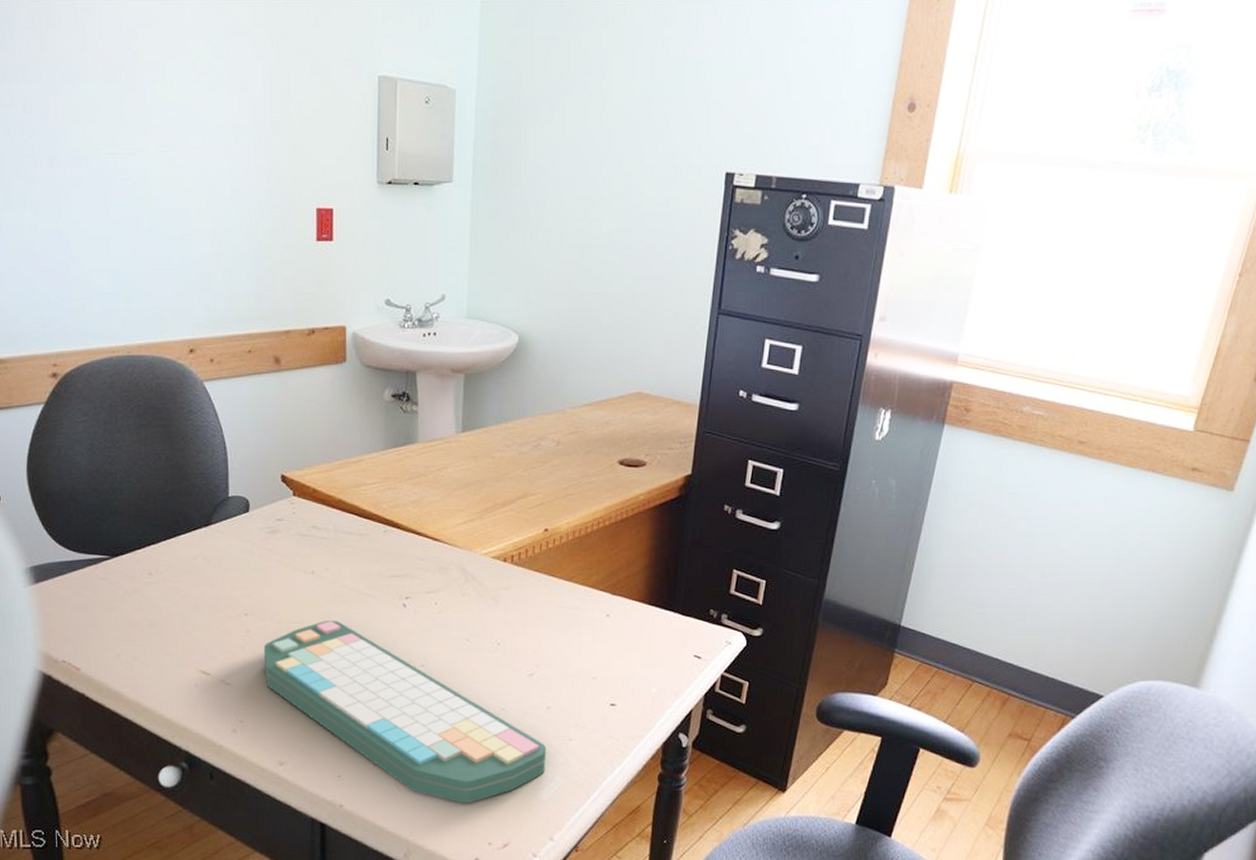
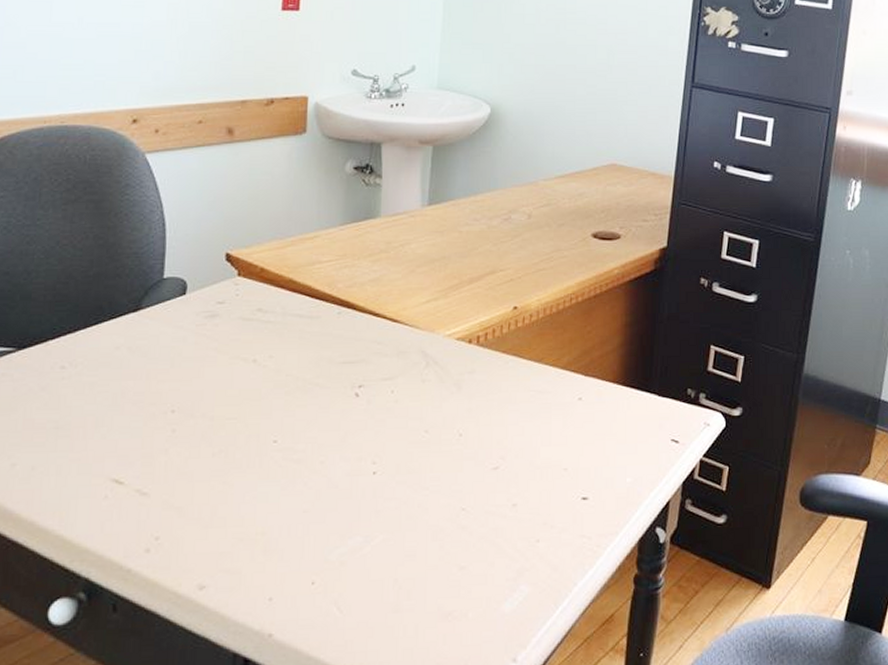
computer keyboard: present [263,621,547,804] -> none [189,415,512,624]

